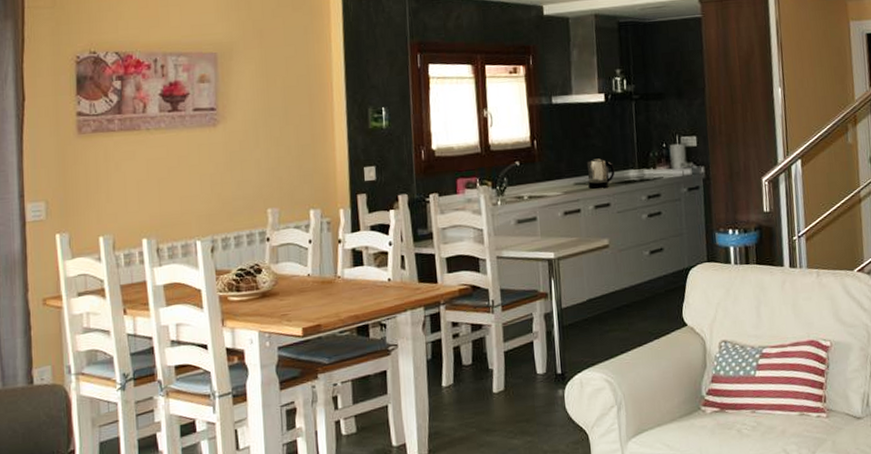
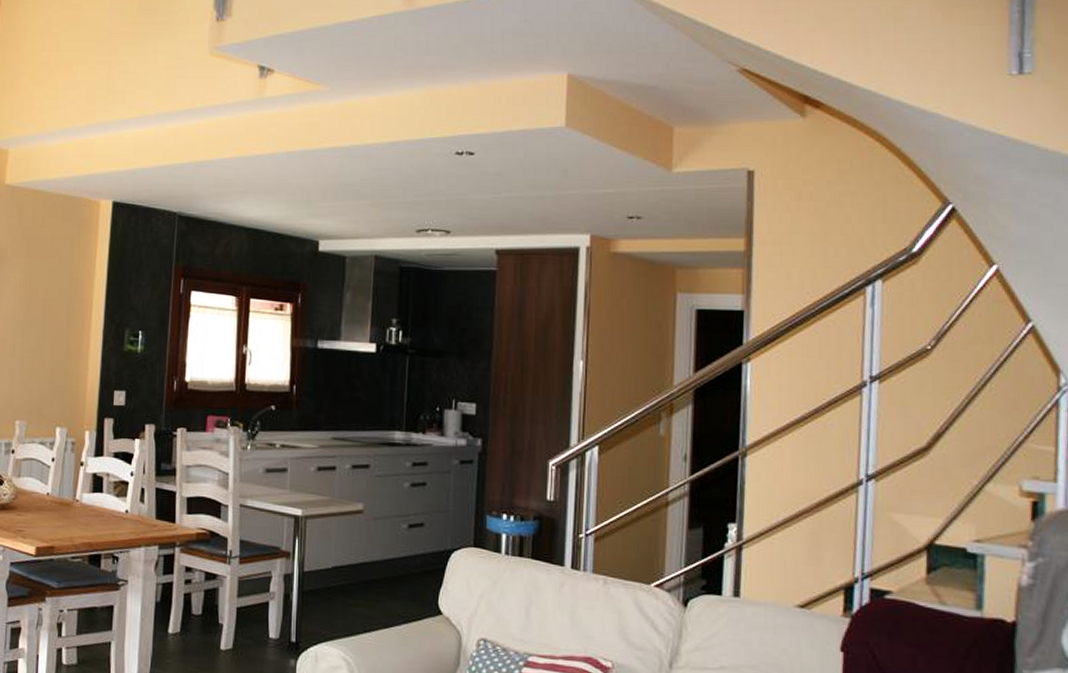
kettle: present [586,158,615,189] -> none [347,414,379,448]

